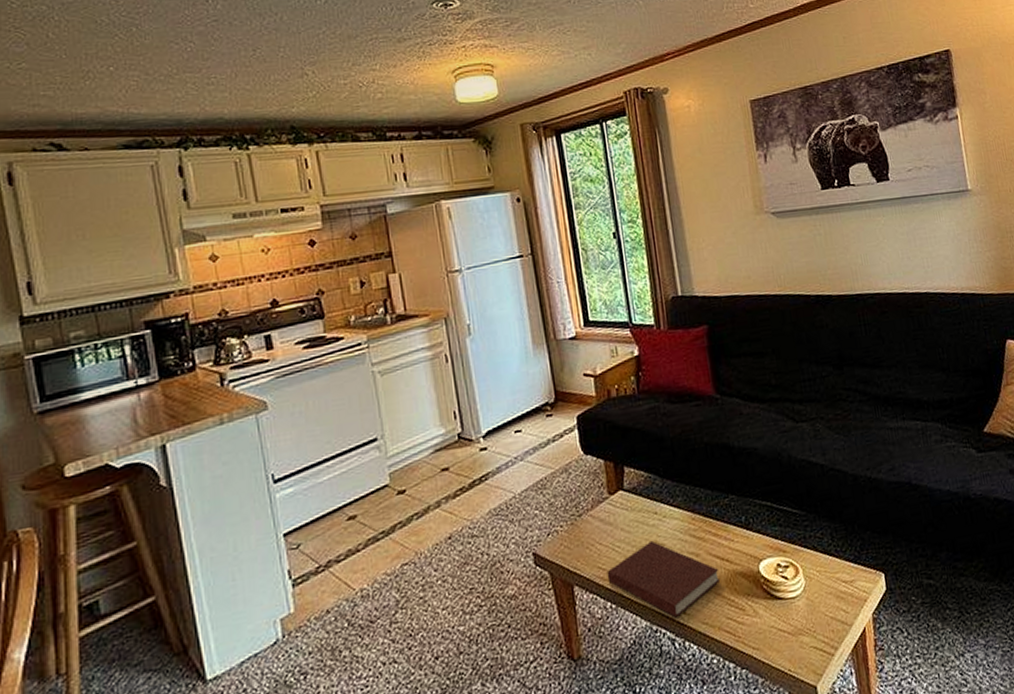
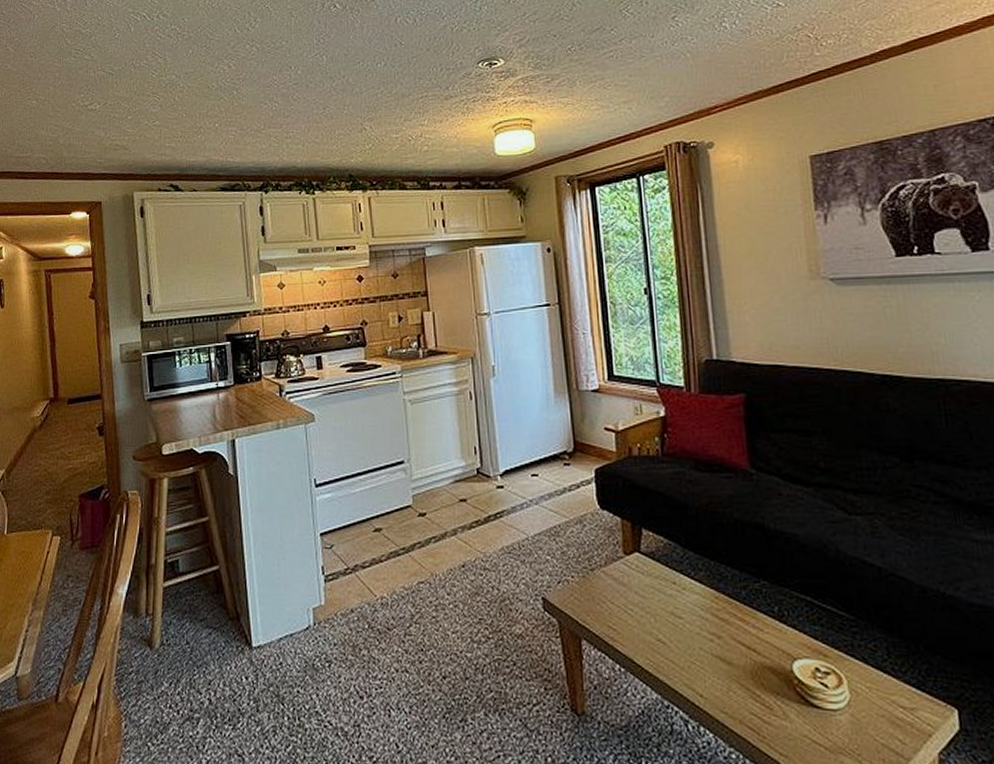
notebook: present [607,540,721,618] -> none [617,610,745,698]

